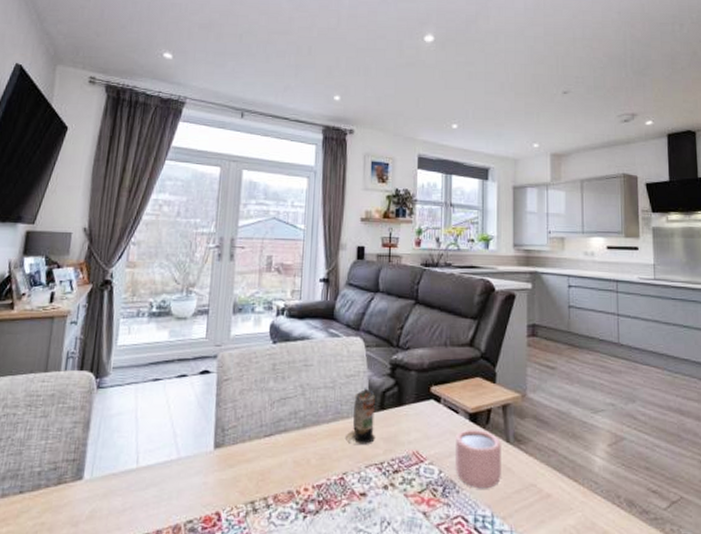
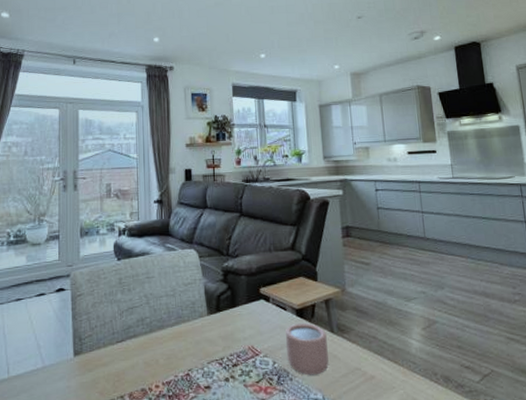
can: present [346,388,375,444] -> none [188,294,214,344]

